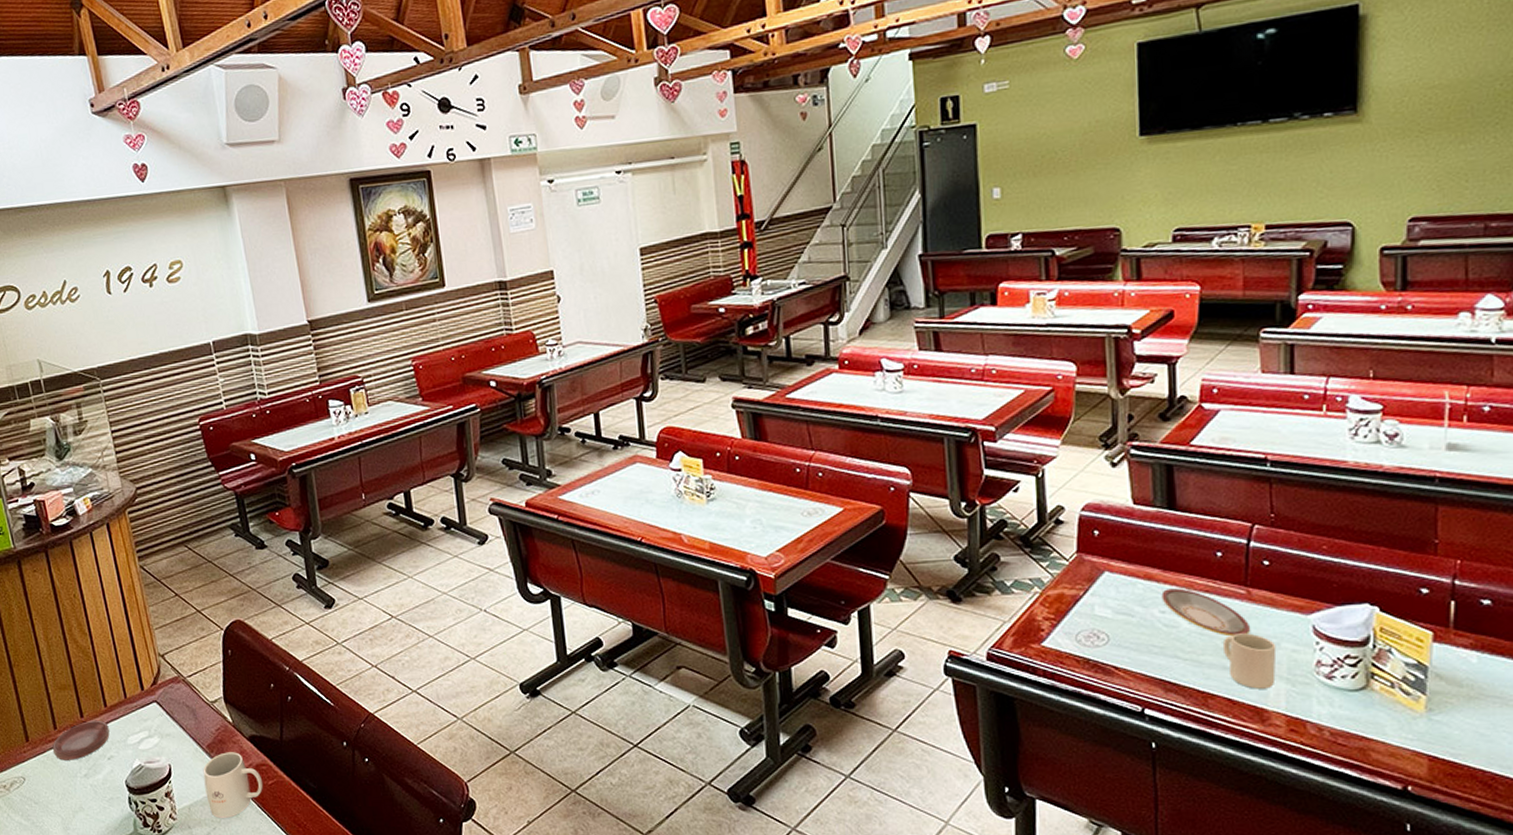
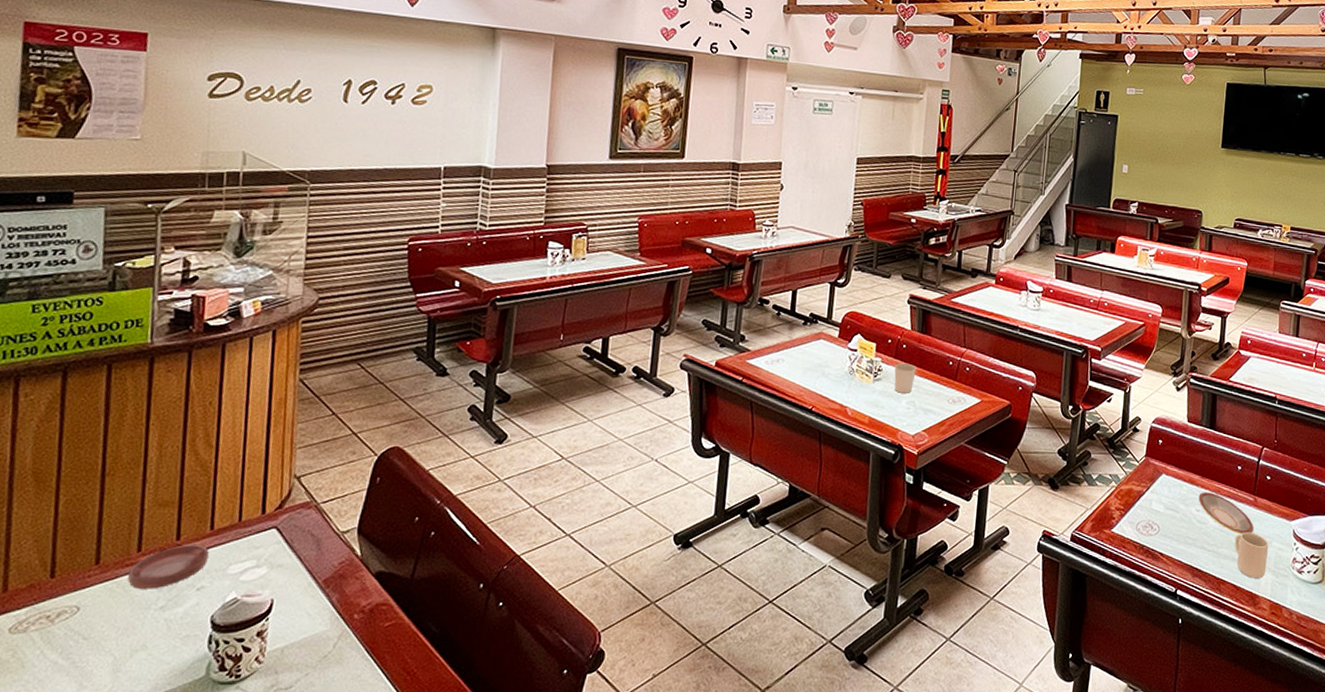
mug: present [203,752,264,819] -> none [307,588,379,664]
dixie cup: none [729,476,757,512] -> present [894,362,916,394]

